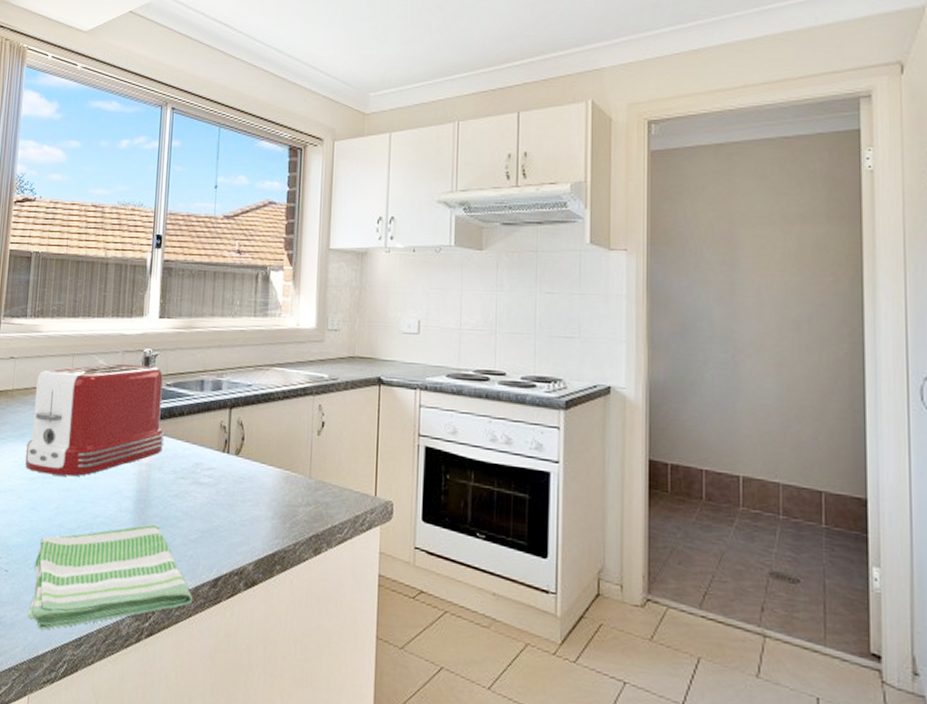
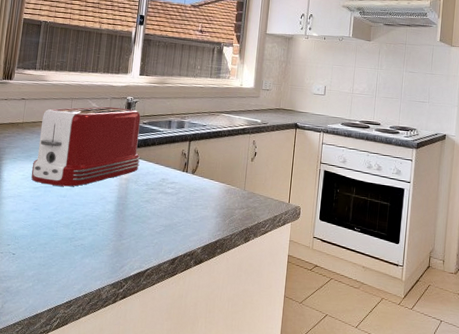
dish towel: present [27,524,194,630] -> none [29,221,157,296]

